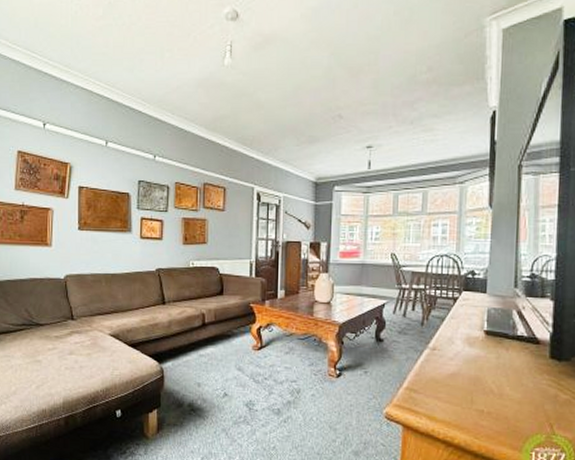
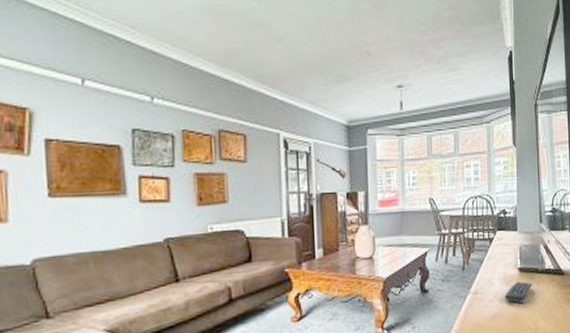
remote control: none [466,344,501,367] -> present [504,281,533,304]

